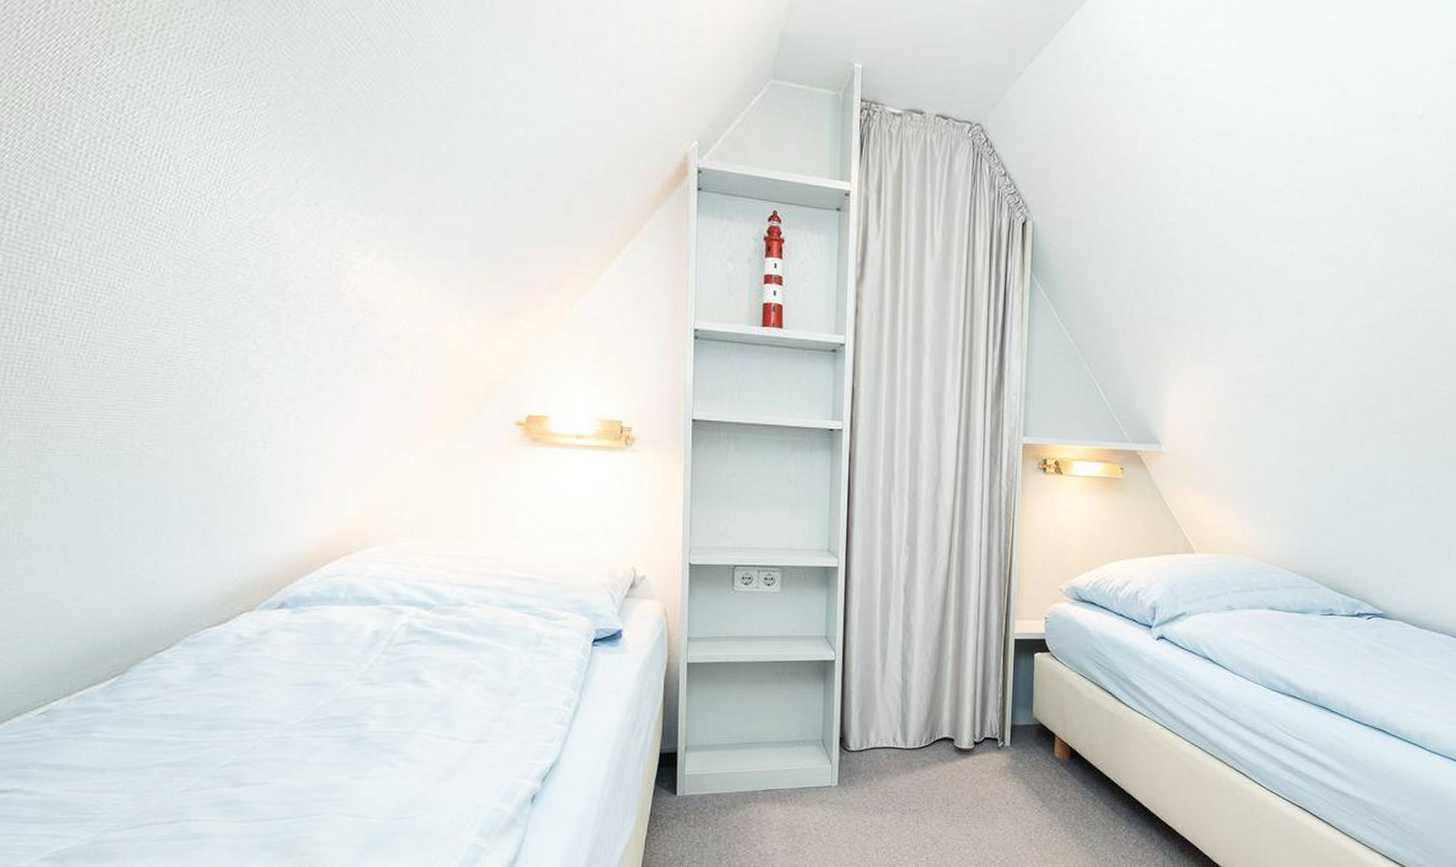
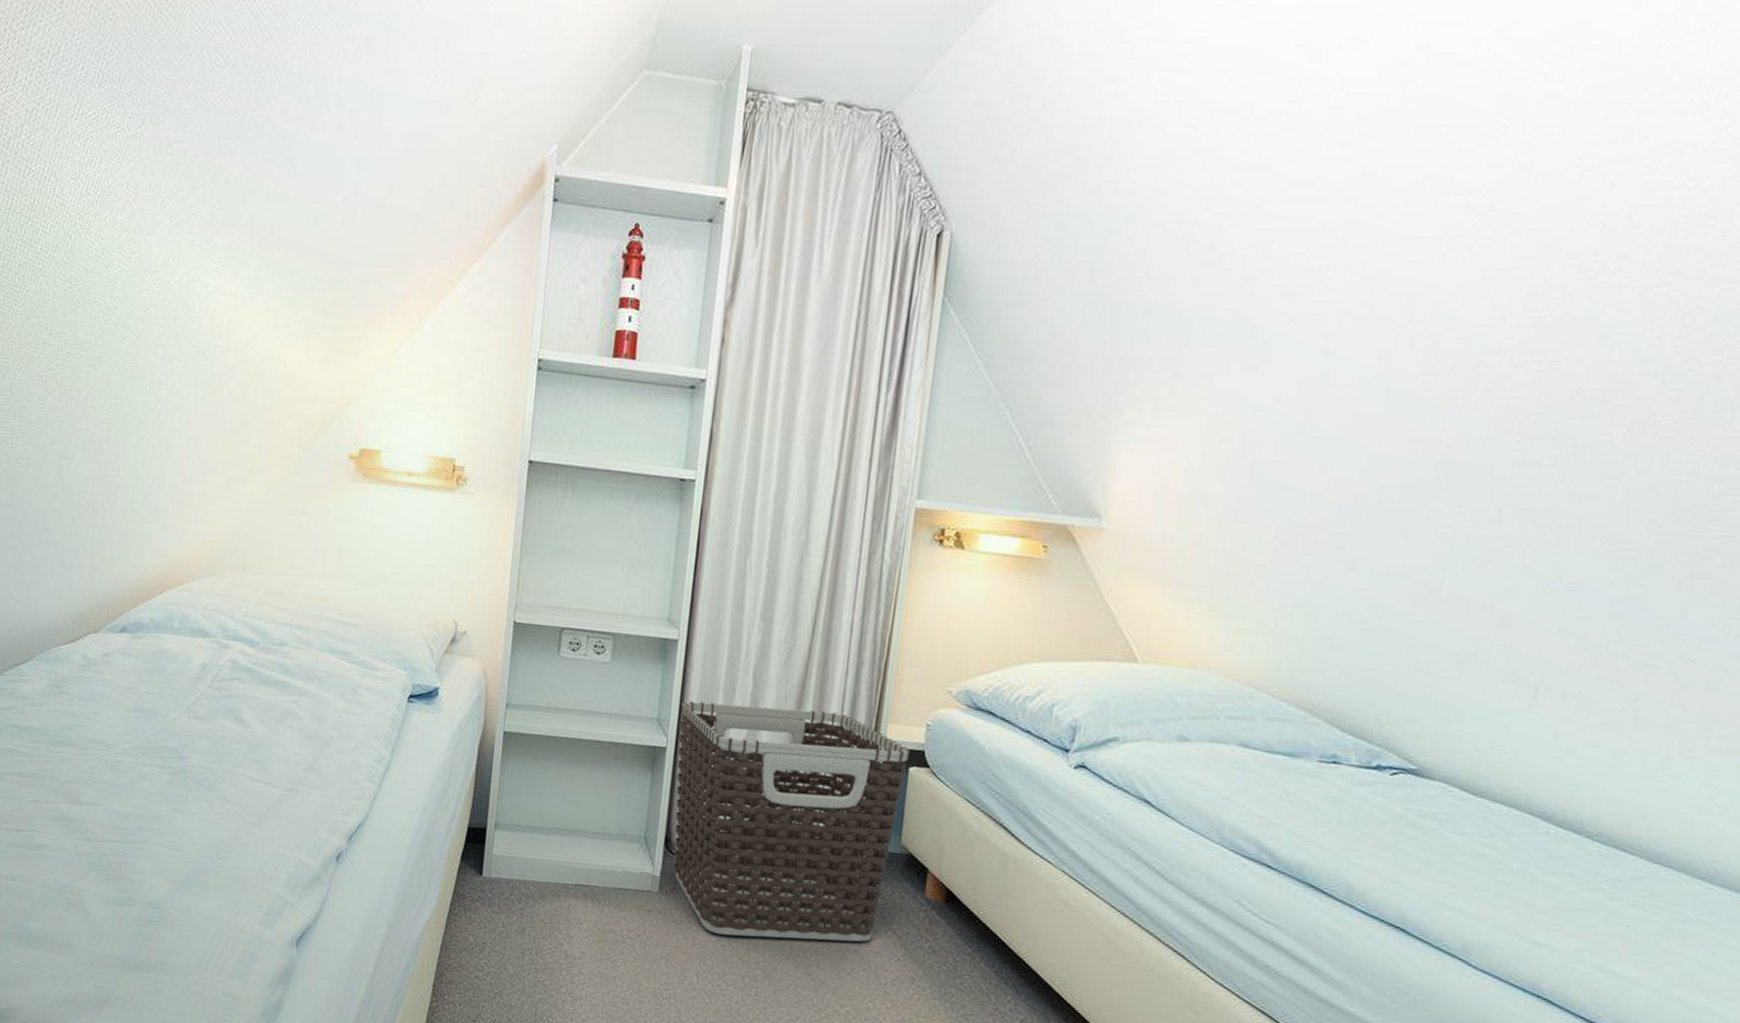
clothes hamper: none [844,615,1034,813] -> present [673,700,911,942]

